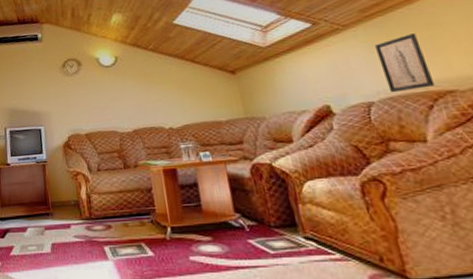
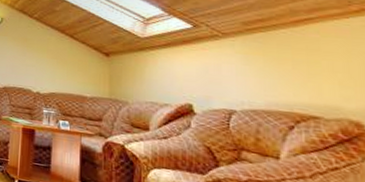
wall art: present [374,33,436,93] -> none [249,55,301,109]

